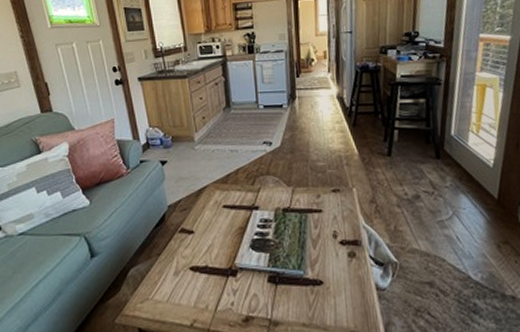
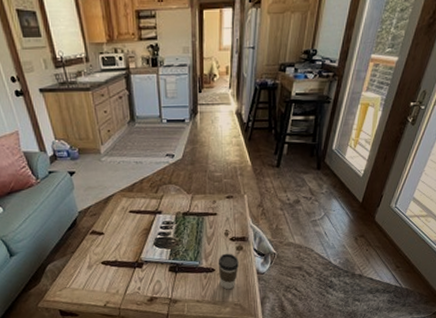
coffee cup: none [326,260,353,311] -> present [218,253,239,290]

